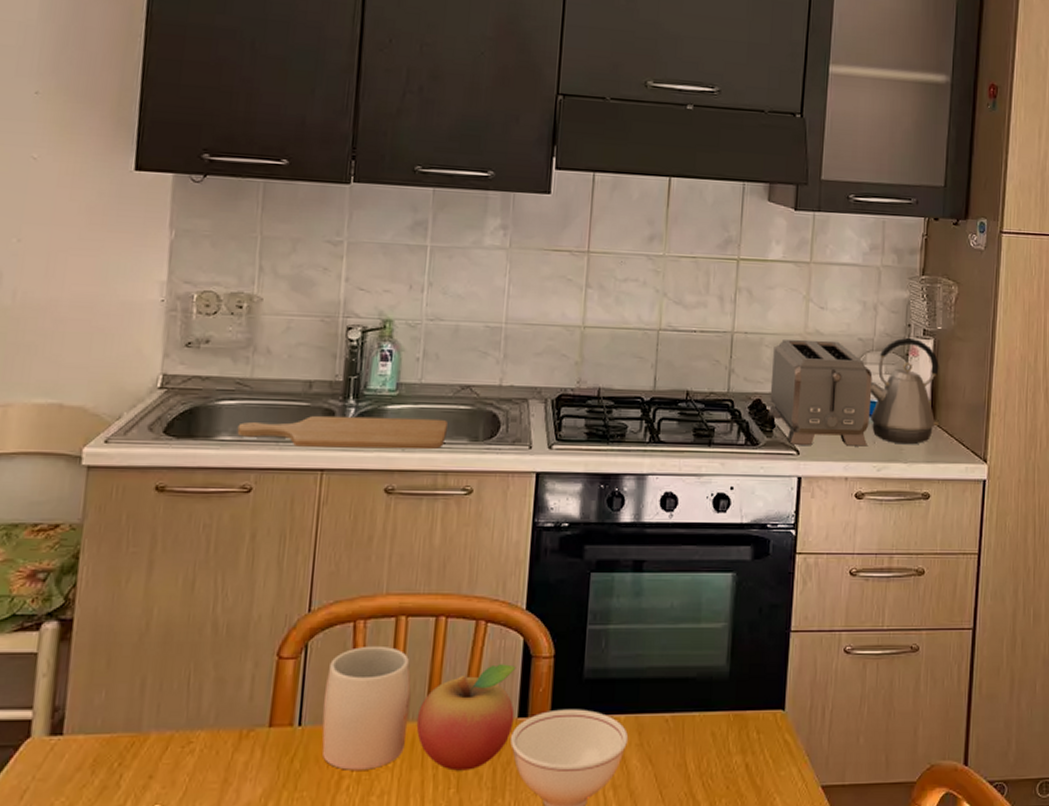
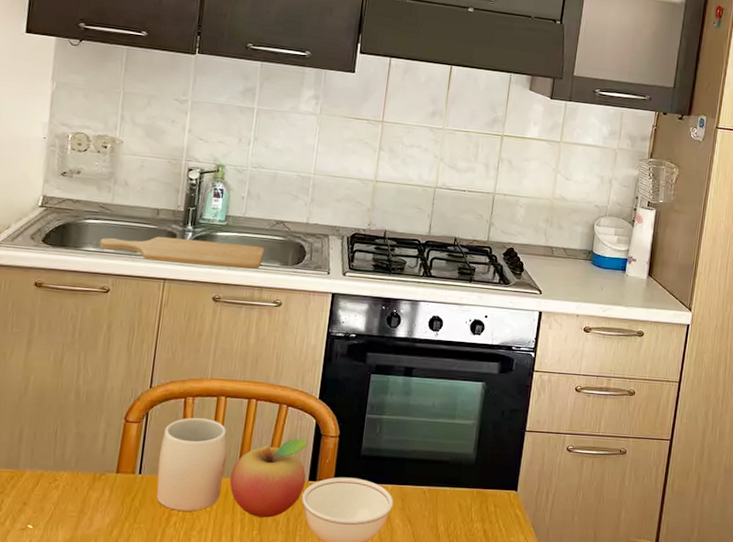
toaster: present [767,340,873,447] -> none [518,202,605,292]
kettle: present [871,337,940,445] -> none [600,207,659,293]

